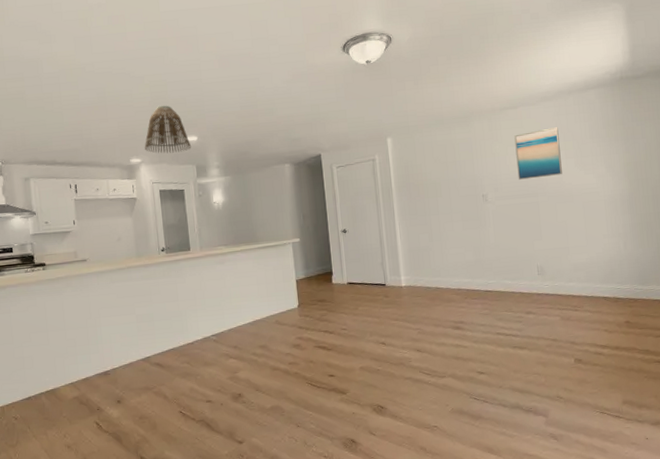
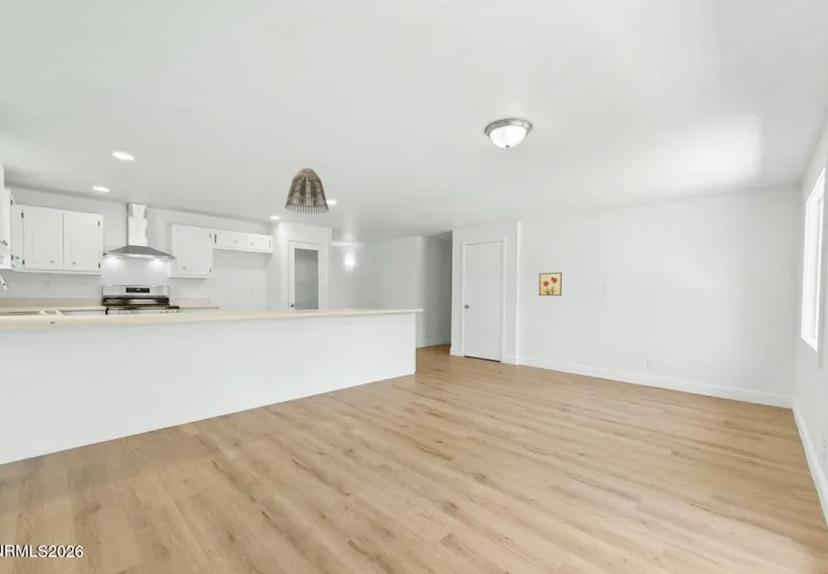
wall art: none [415,185,441,213] -> present [538,272,562,297]
wall art: present [514,127,562,180] -> none [639,229,683,276]

